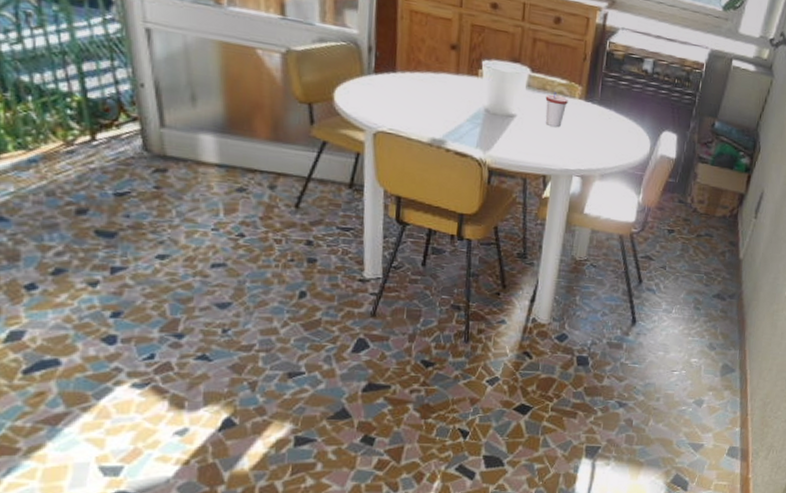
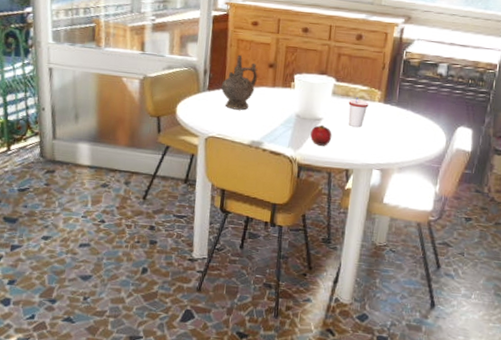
ceremonial vessel: none [391,30,438,101] -> present [221,54,258,110]
fruit: none [502,122,527,148] -> present [310,124,332,146]

